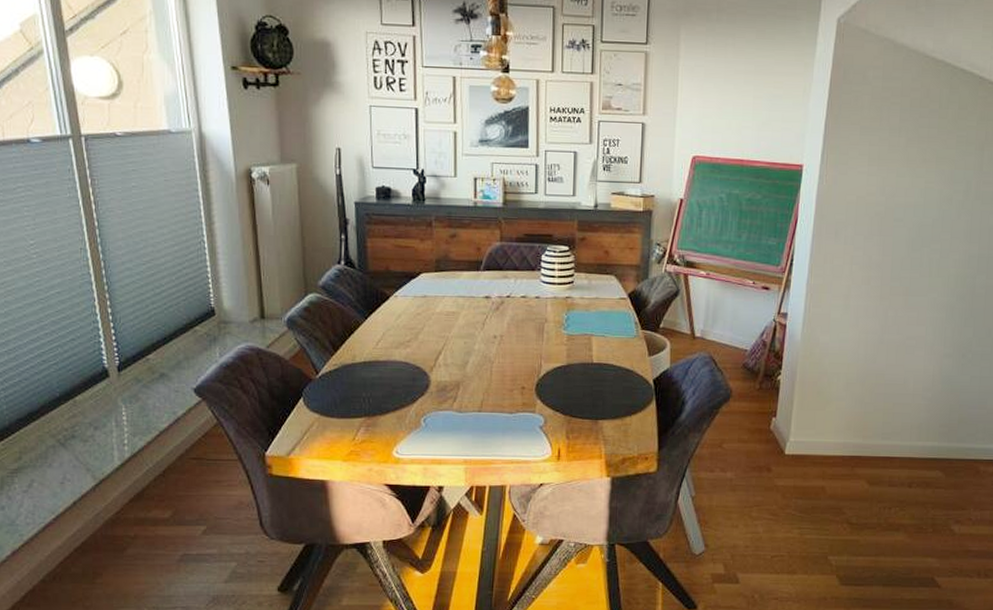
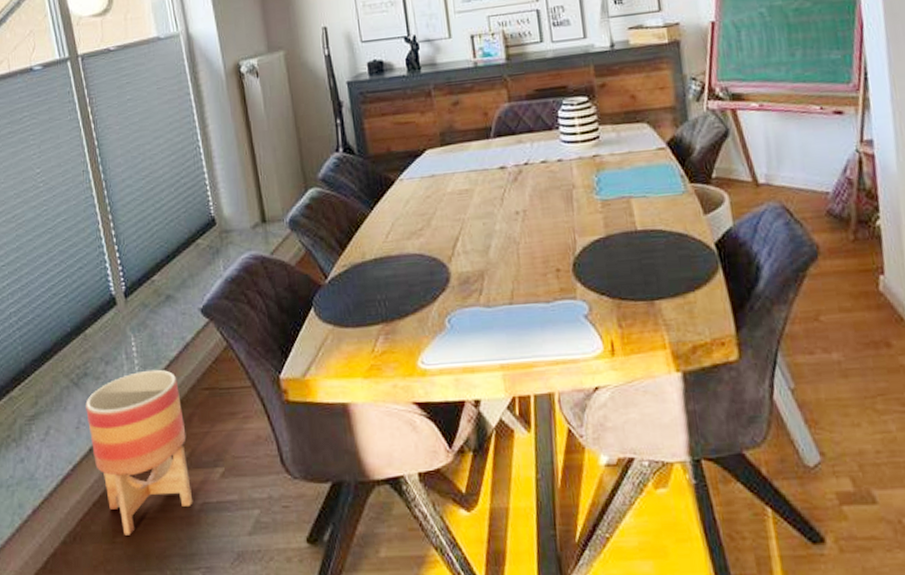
planter: none [72,438,174,578] -> present [85,369,193,535]

